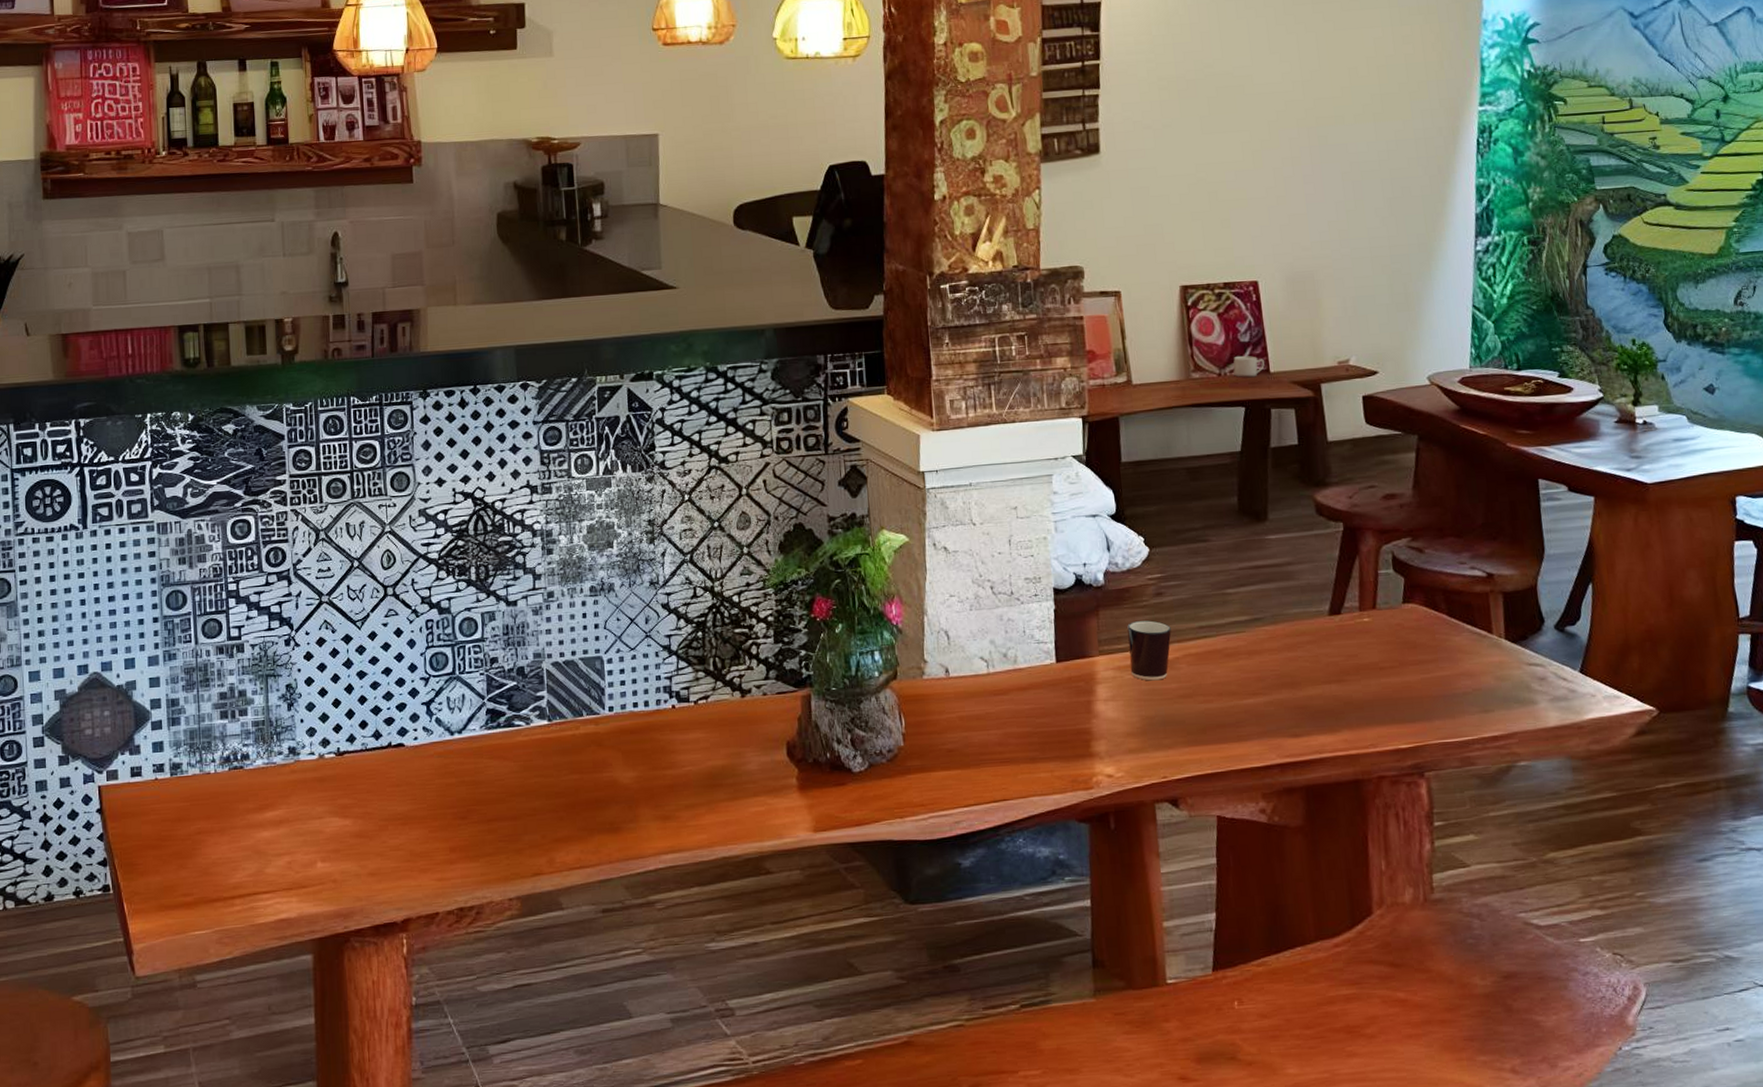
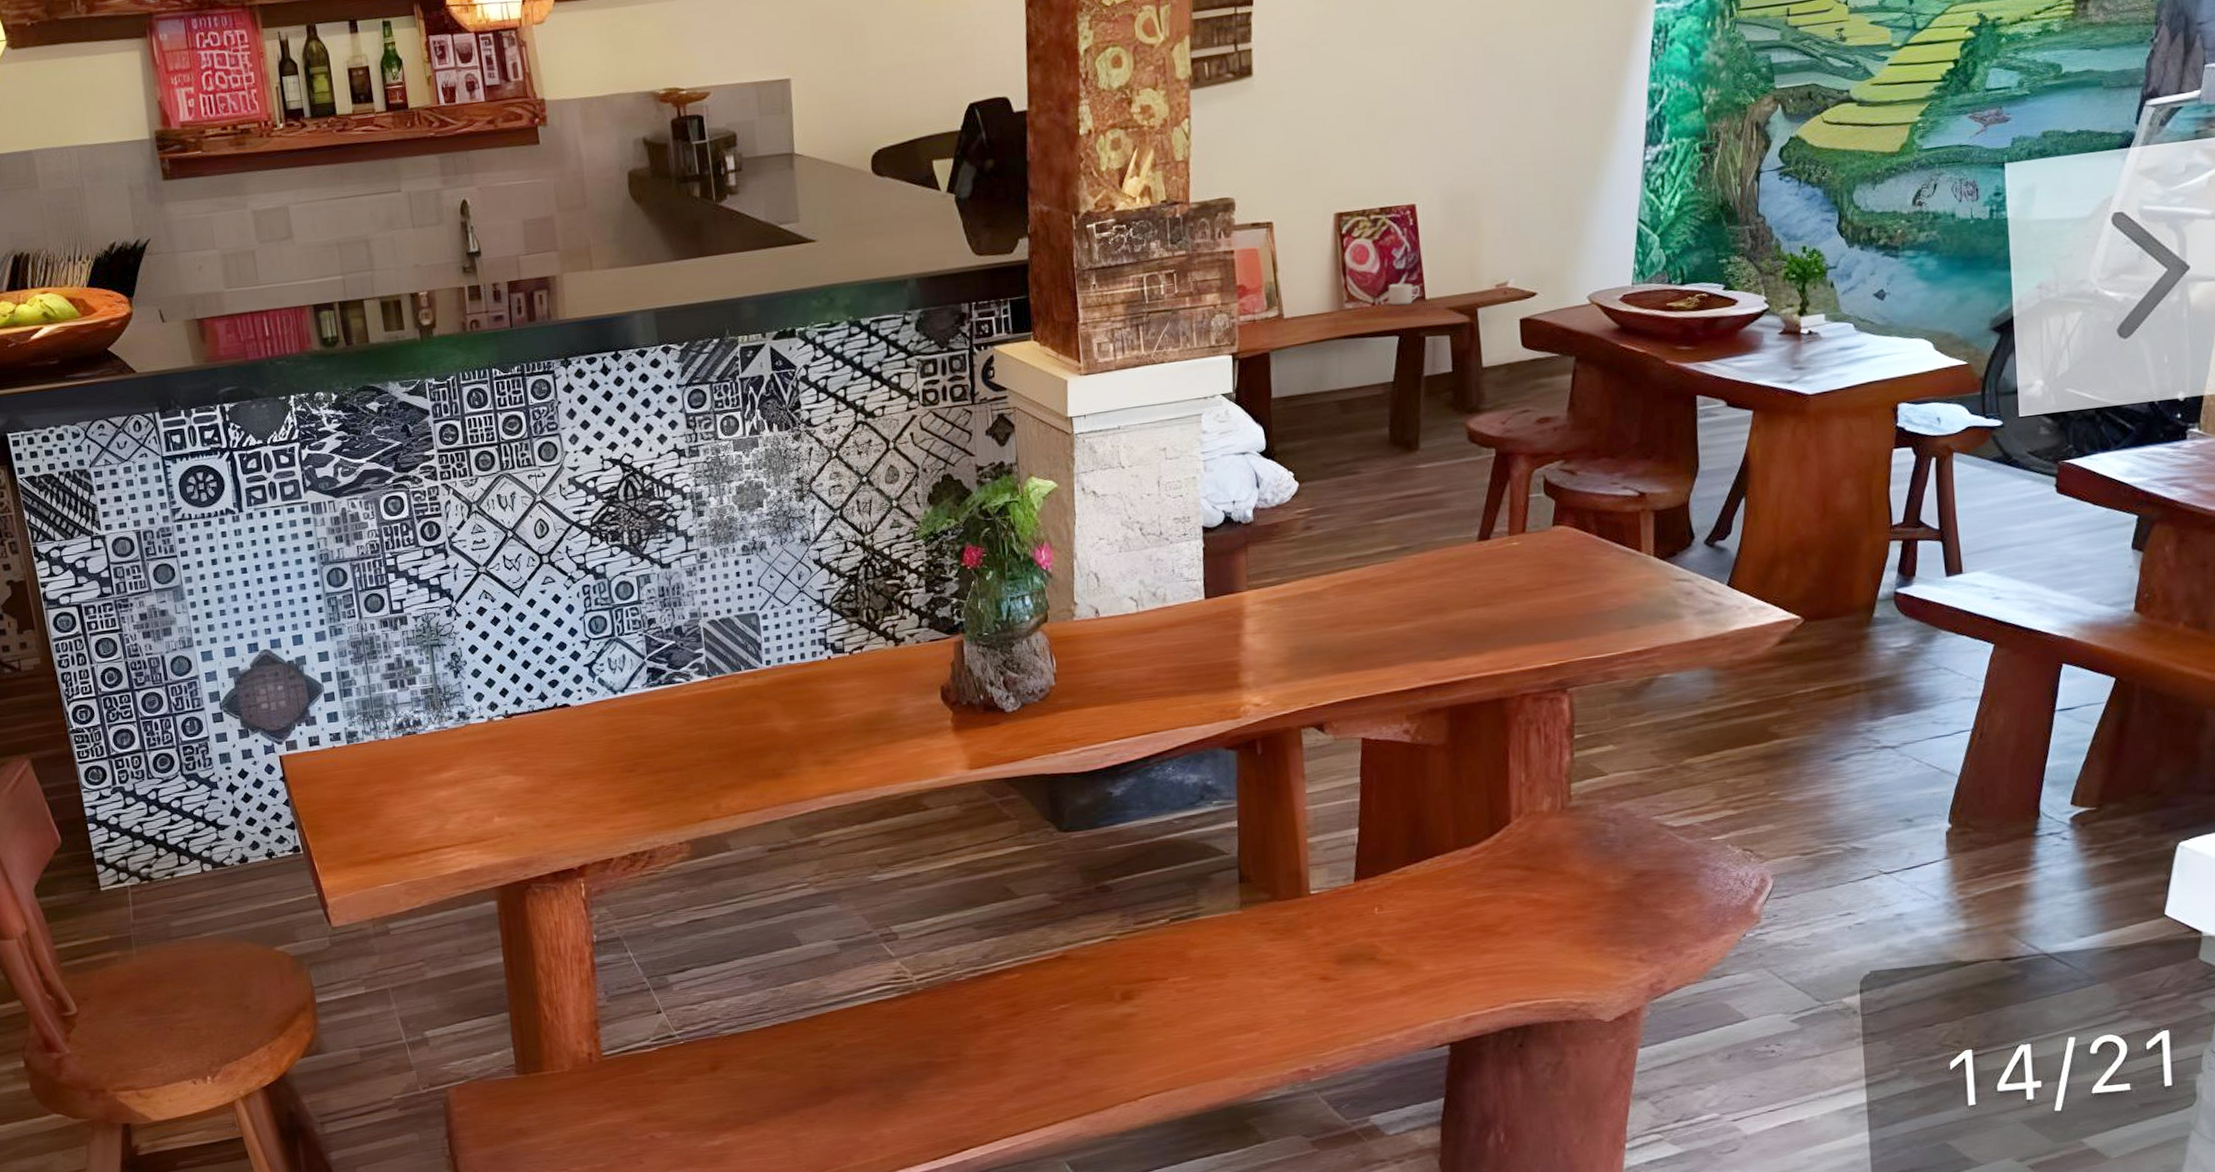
mug: present [1127,620,1172,681] -> none [1276,554,1320,613]

